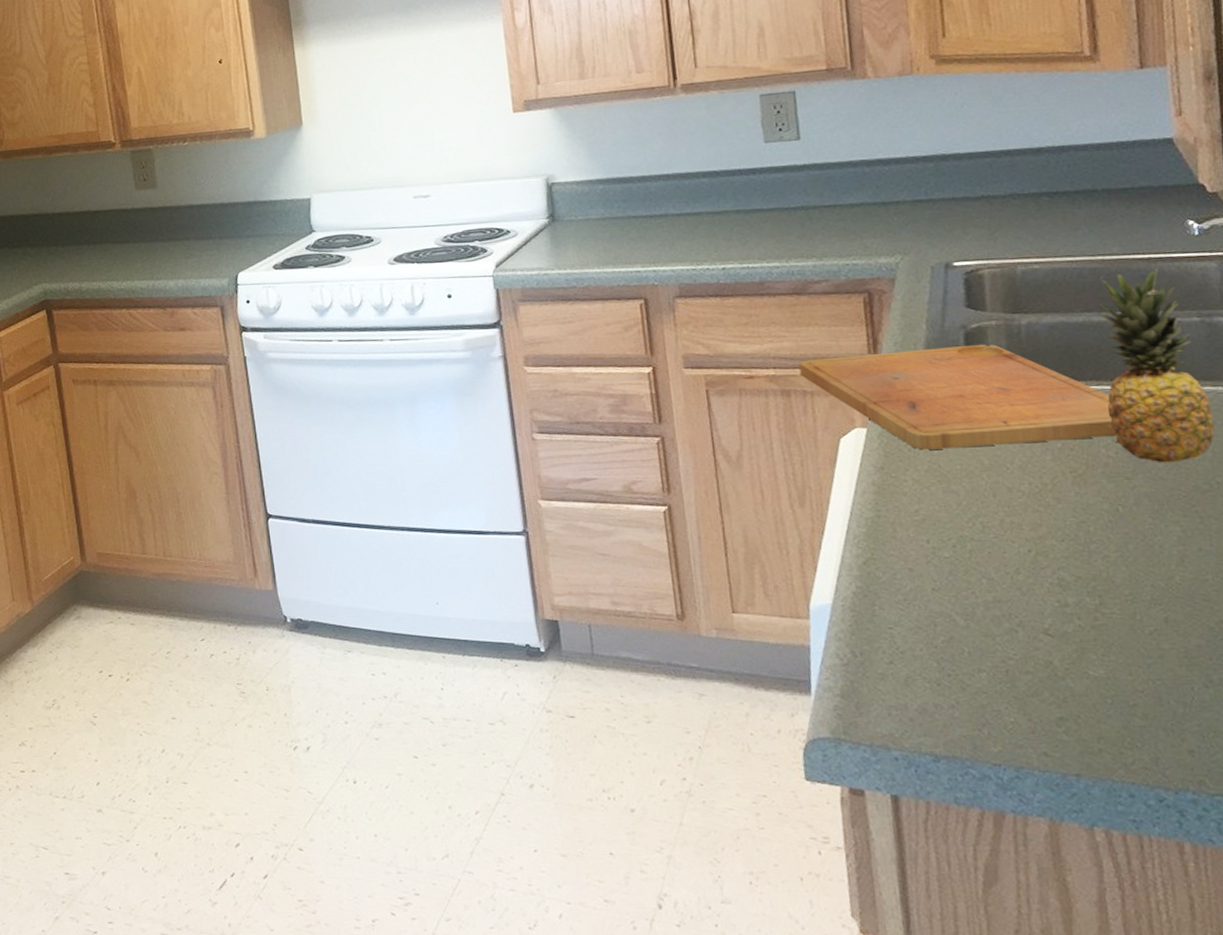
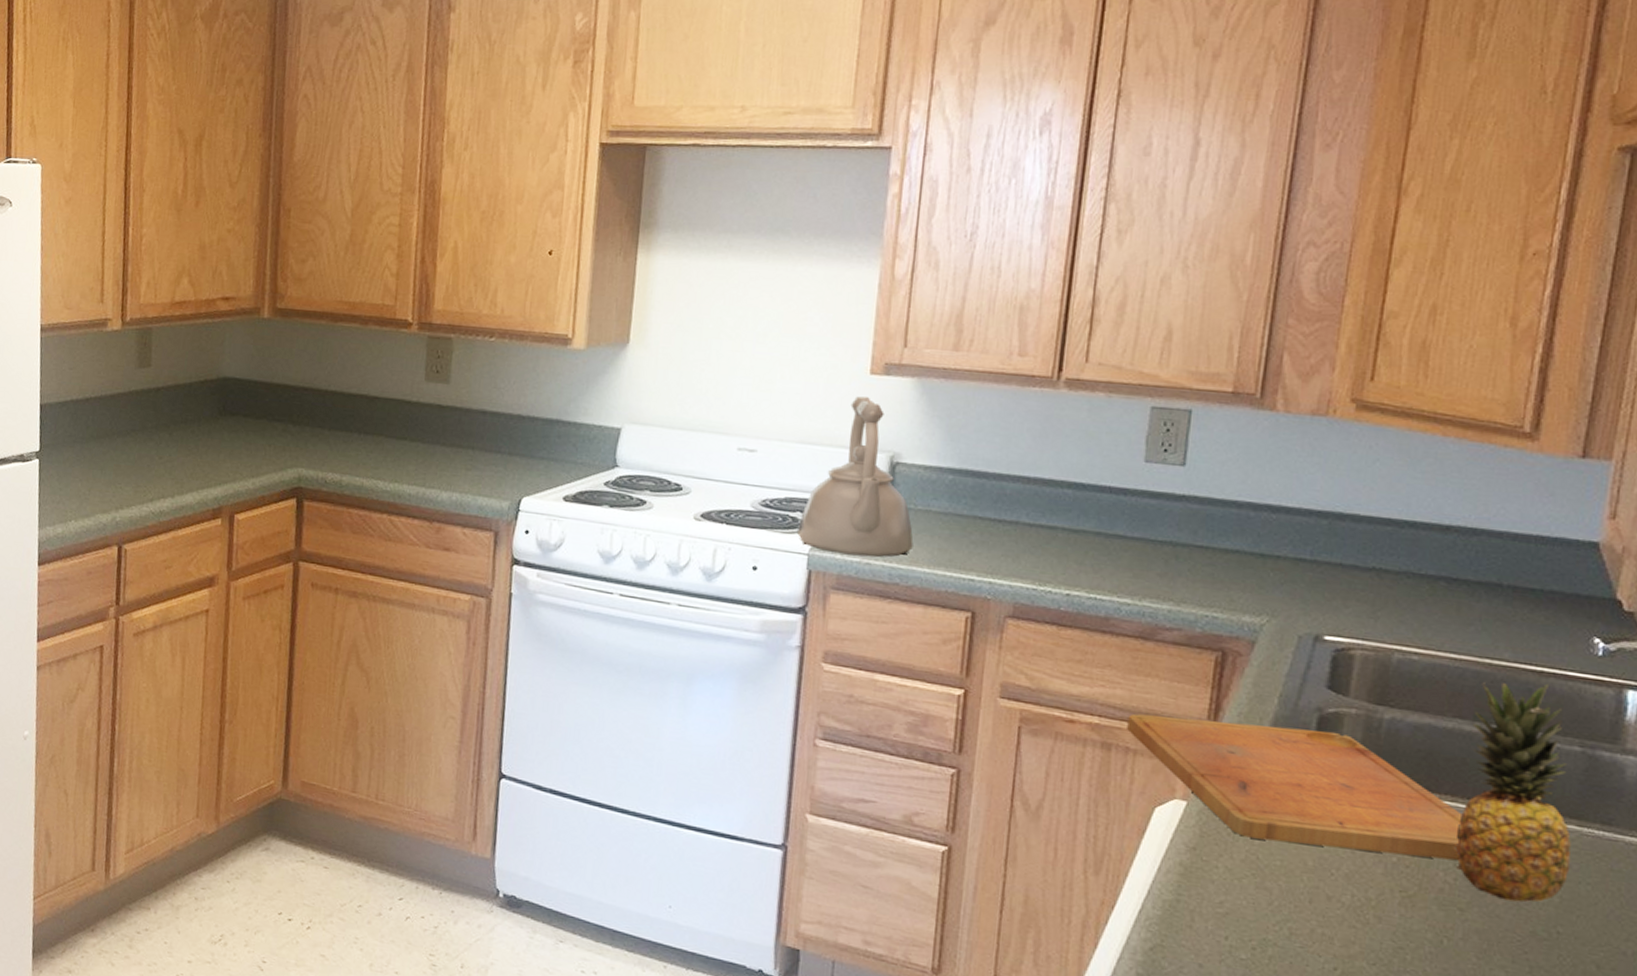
kettle: none [479,132,582,271] -> present [797,396,914,558]

